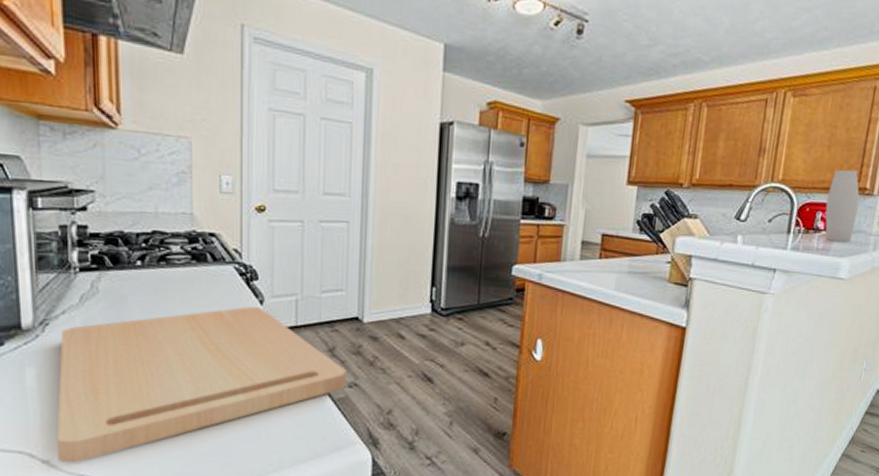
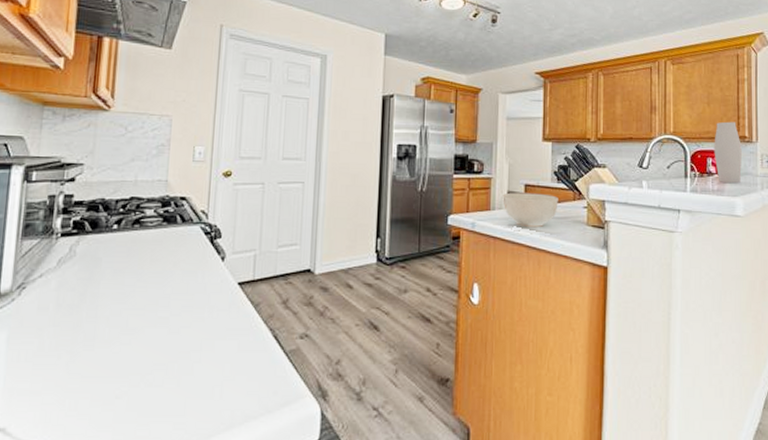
cutting board: present [56,306,346,463] -> none [14,262,298,430]
bowl: none [575,242,639,283] -> present [503,192,558,228]

